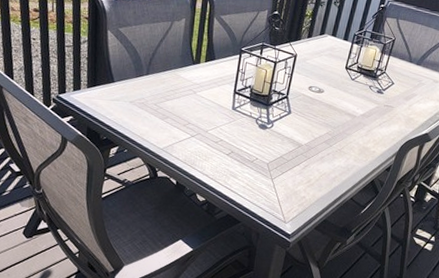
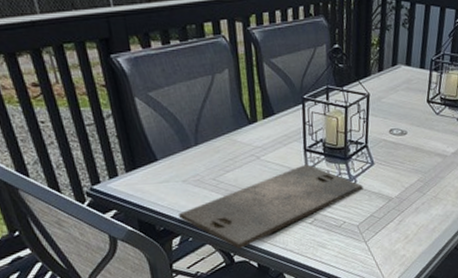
cutting board: none [121,104,278,167] -> present [179,164,363,250]

